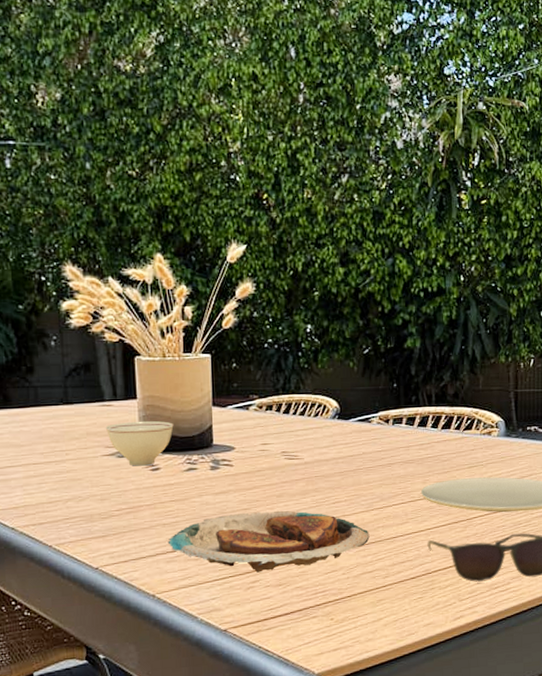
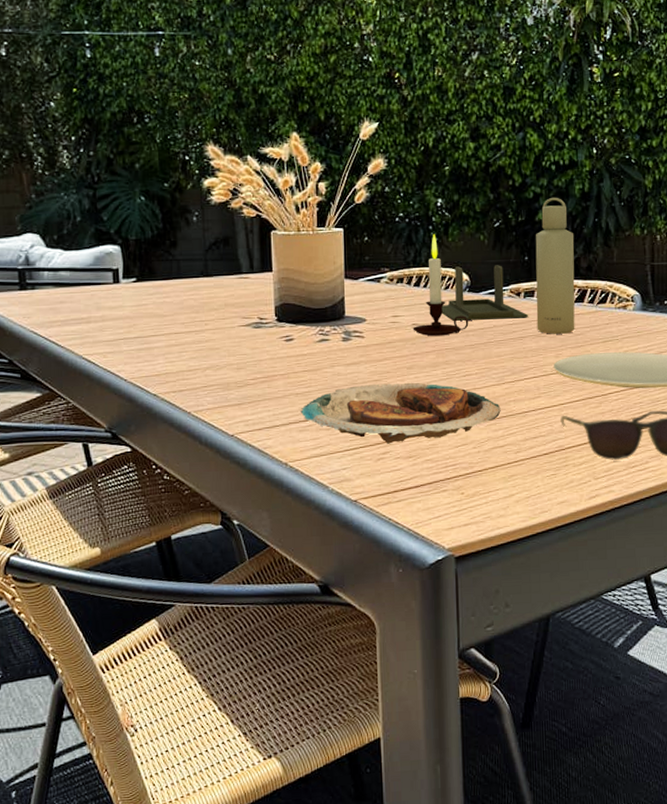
bowl: present [105,421,174,466] -> none [242,292,307,337]
candle: none [282,360,338,464] -> present [413,234,469,337]
napkin holder: none [311,392,396,448] -> present [441,265,528,321]
bottle: none [404,324,442,461] -> present [535,197,575,334]

